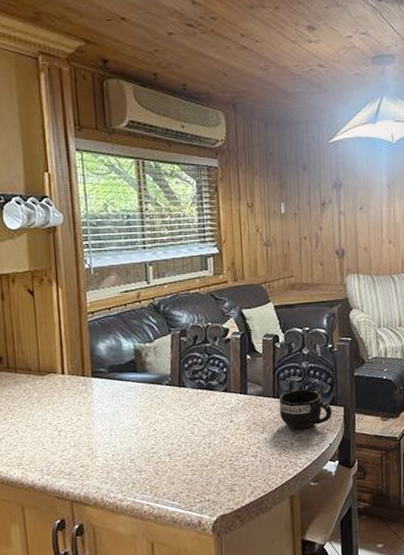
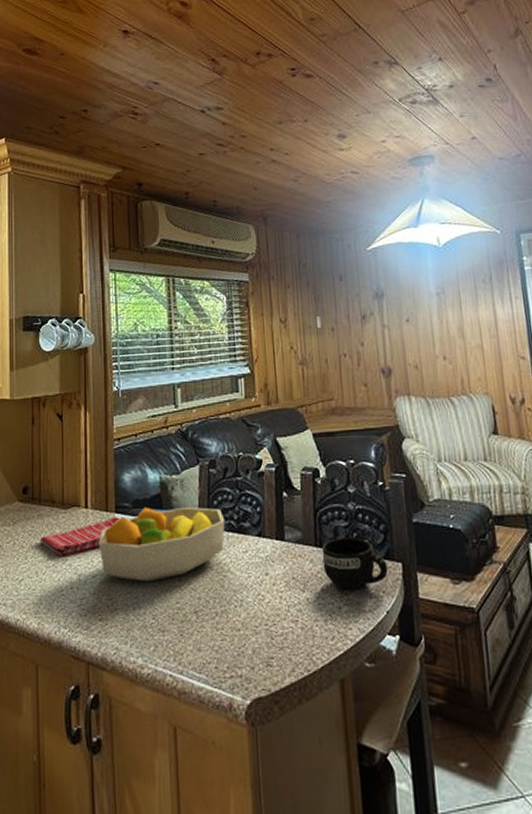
dish towel: none [19,381,96,417] -> present [41,517,120,556]
fruit bowl: none [76,370,195,434] -> present [98,507,225,582]

